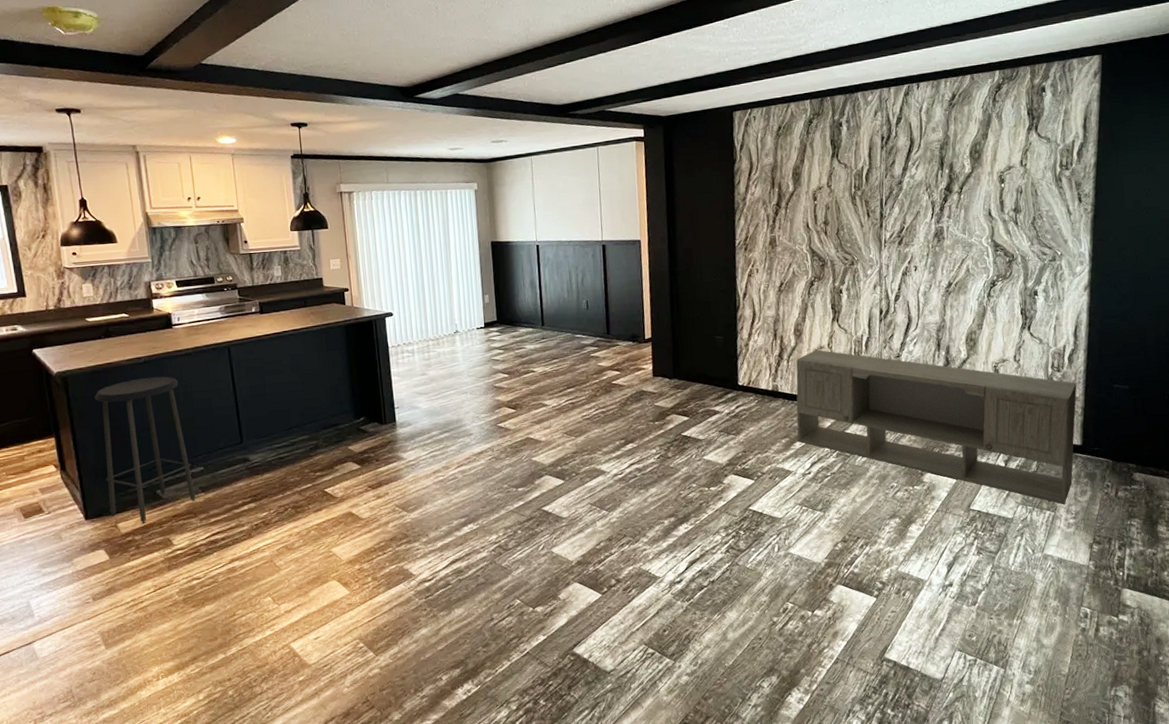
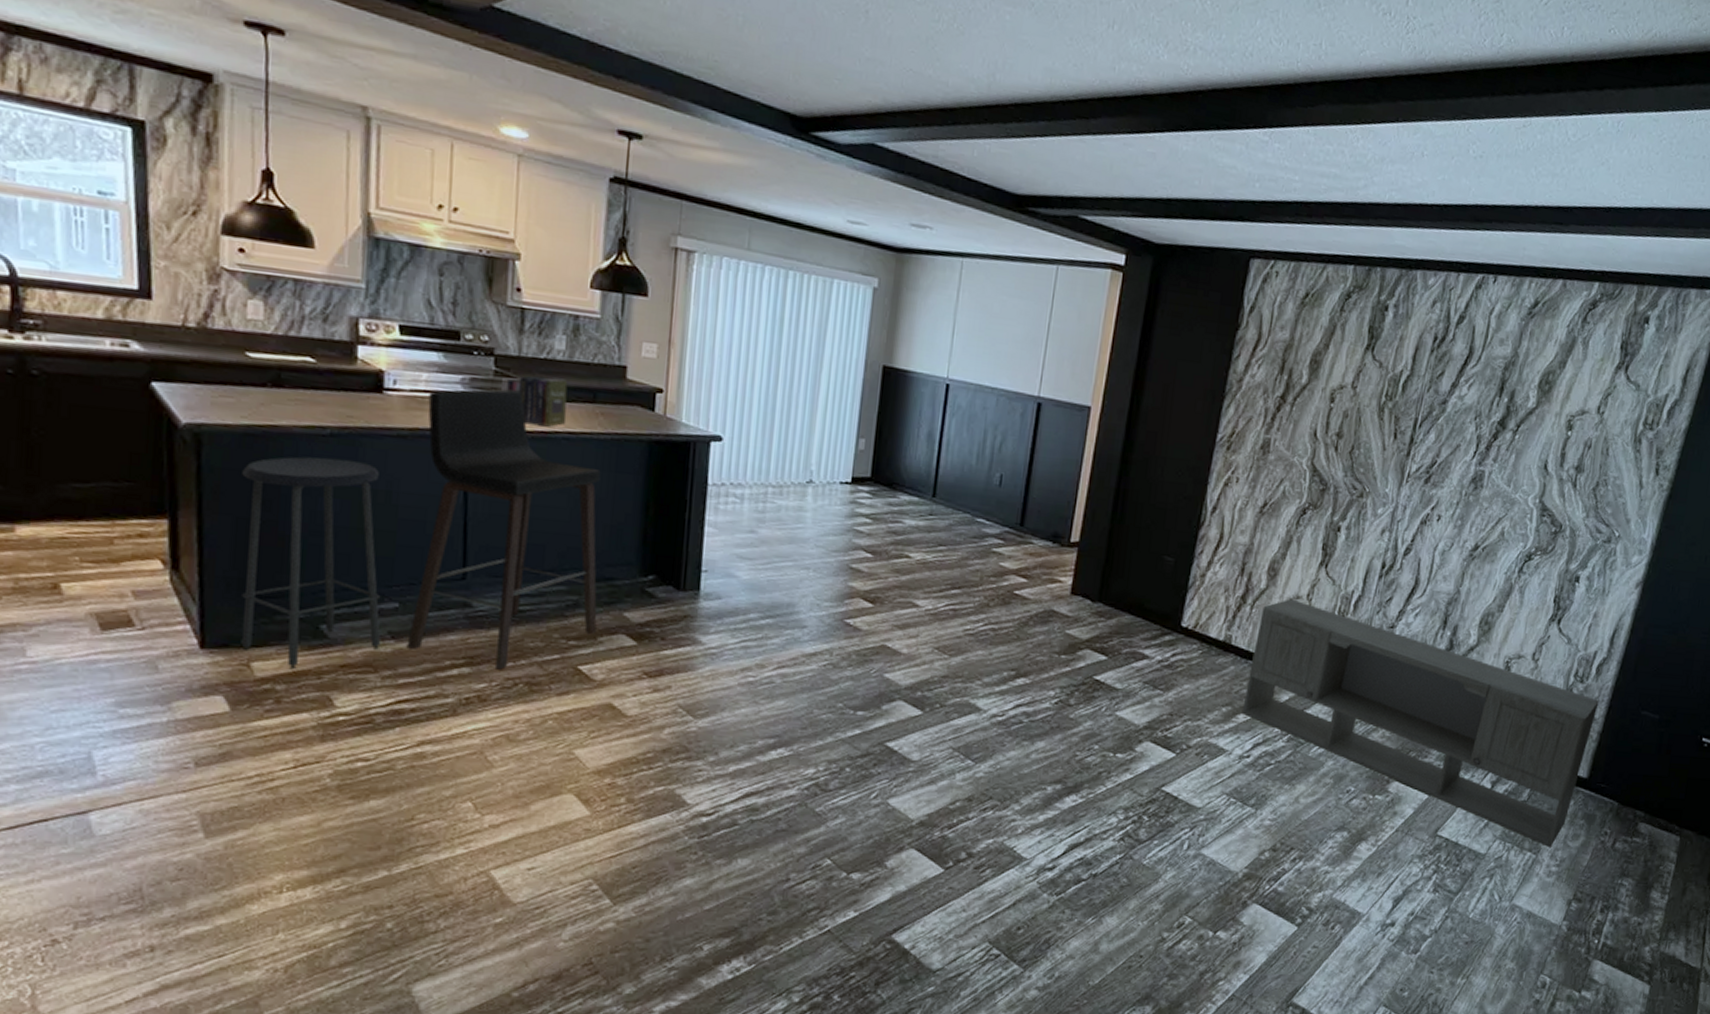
bar stool: none [201,308,332,501] -> present [406,389,601,670]
books: none [248,295,290,330] -> present [507,375,568,427]

